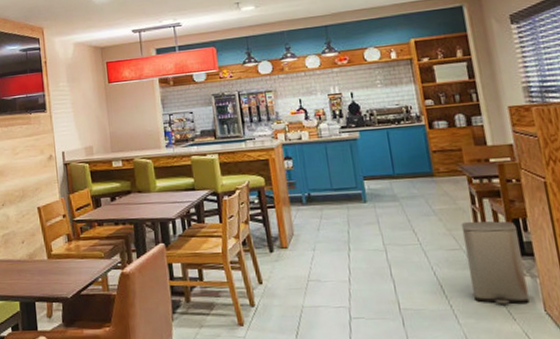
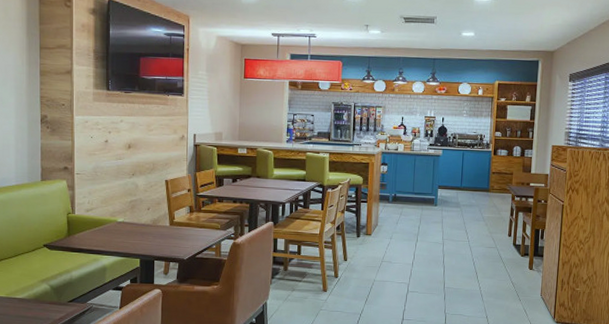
pedal bin: present [461,221,530,305] -> none [496,228,536,290]

